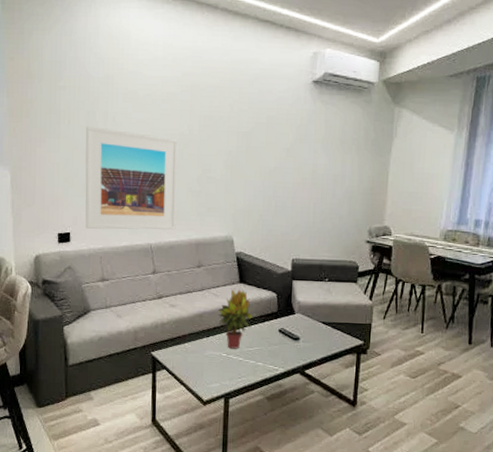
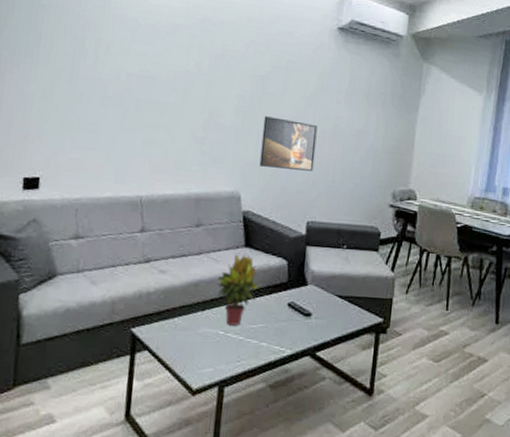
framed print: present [85,125,178,230] -> none [60,52,183,181]
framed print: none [248,168,298,215] -> present [259,116,318,171]

